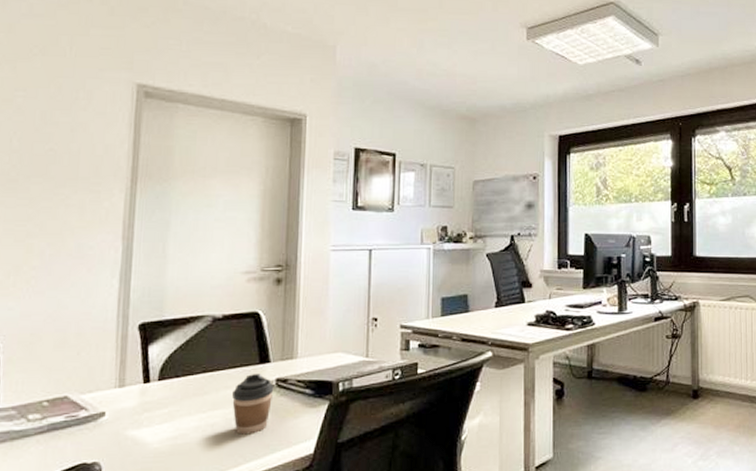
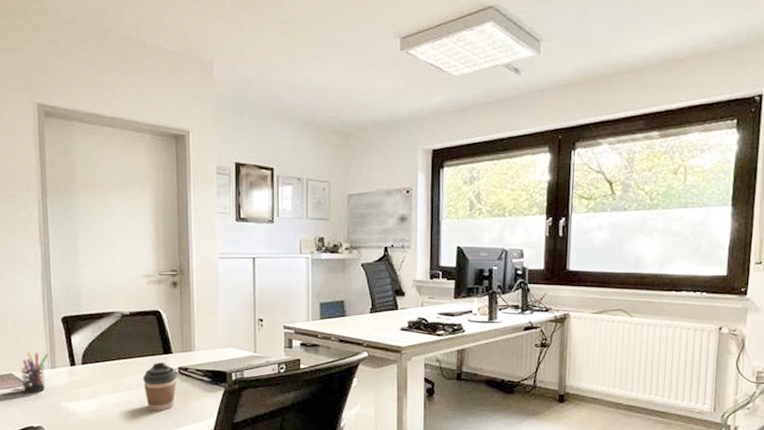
pen holder: none [78,368,118,421] -> present [21,352,49,394]

